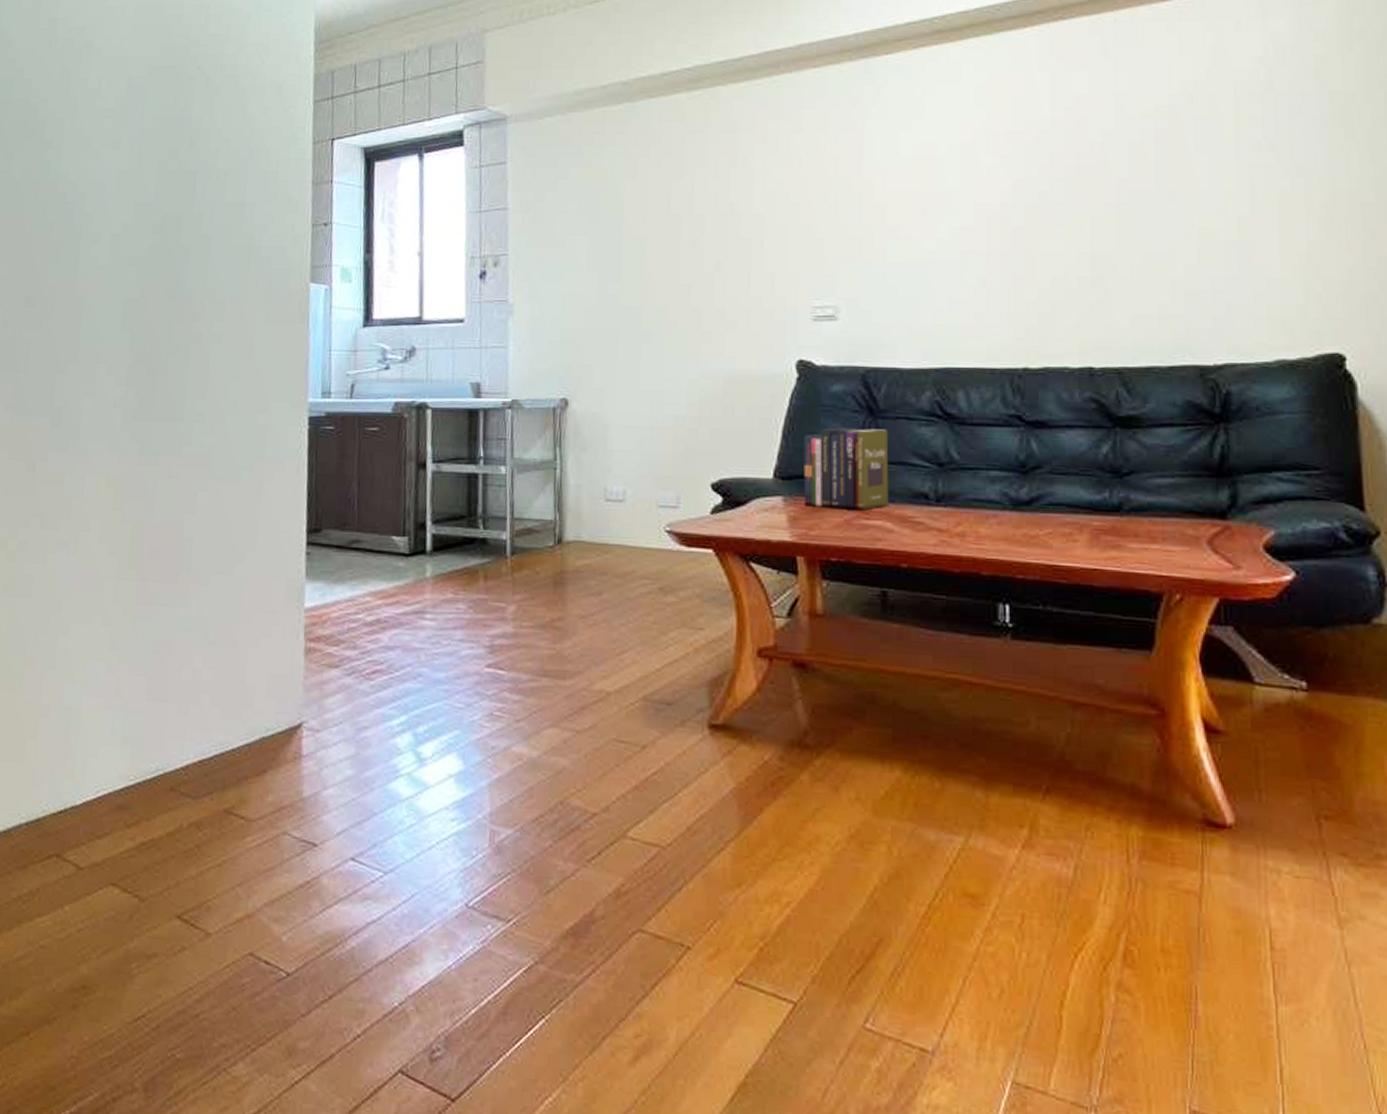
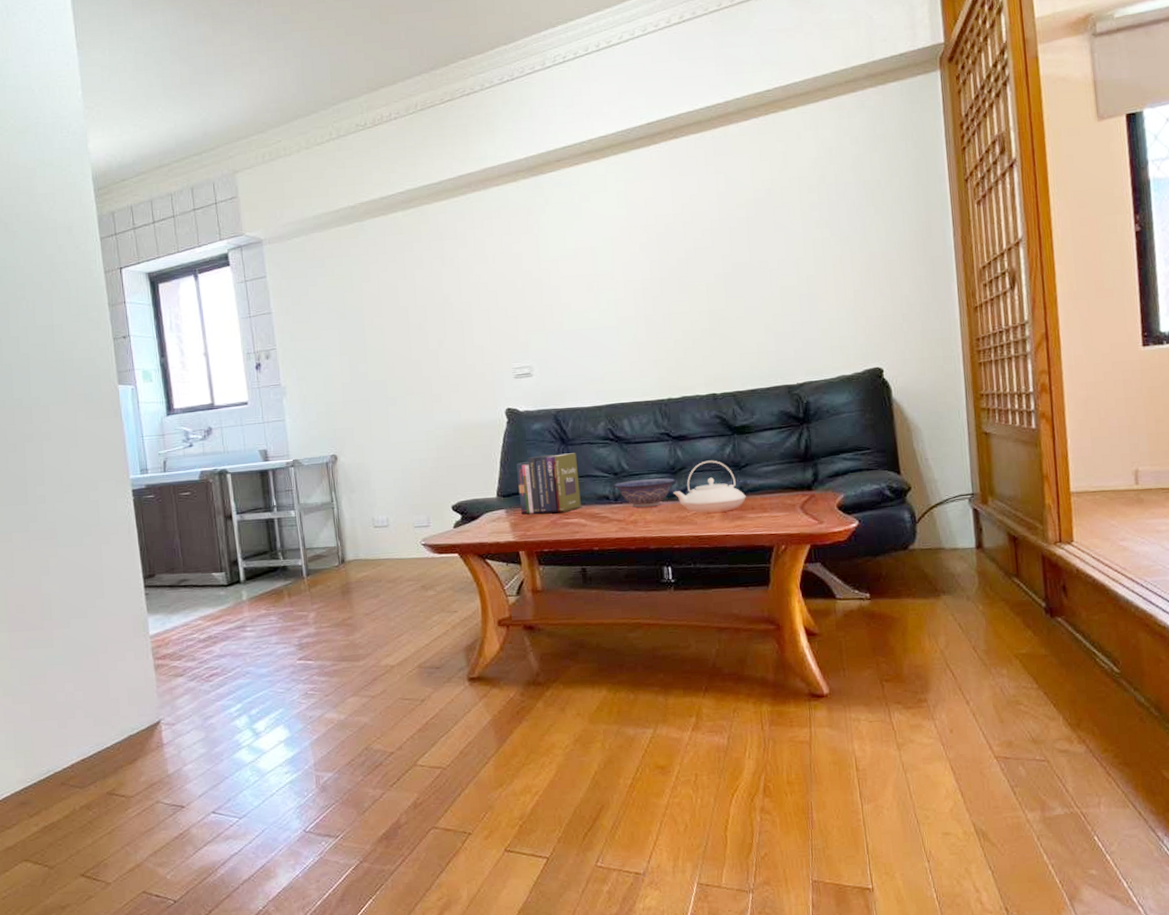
decorative bowl: none [935,476,1026,517] -> present [613,478,676,508]
teapot: none [1021,459,1127,536] -> present [673,460,746,513]

